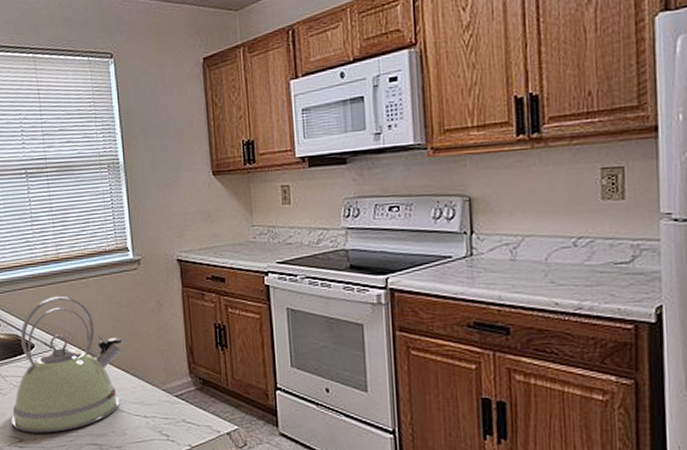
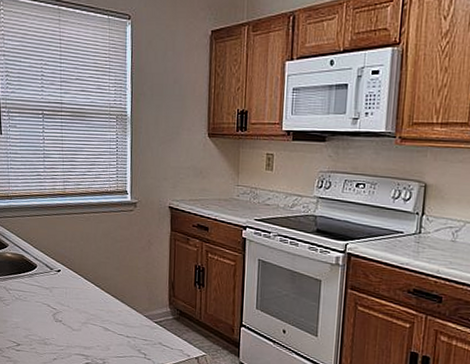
kettle: present [11,296,123,433] -> none [12,225,115,341]

